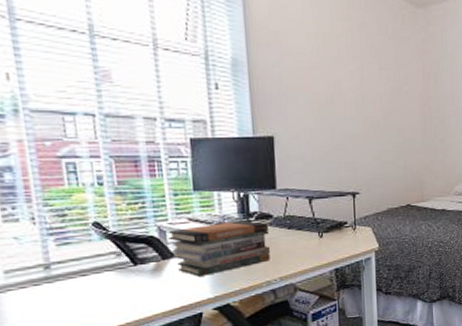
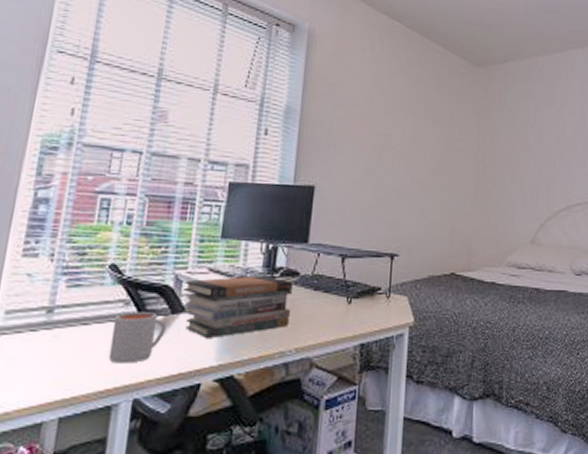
mug: none [110,260,161,304] -> present [108,312,166,364]

